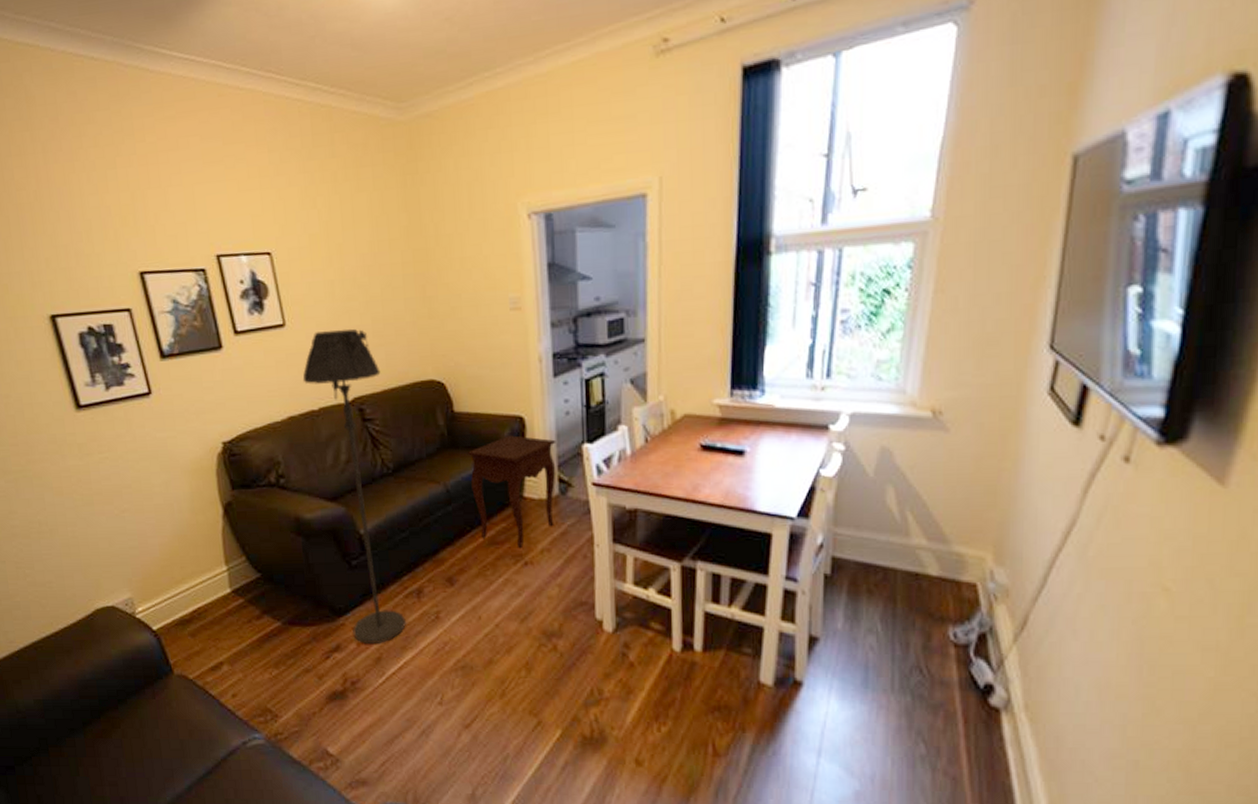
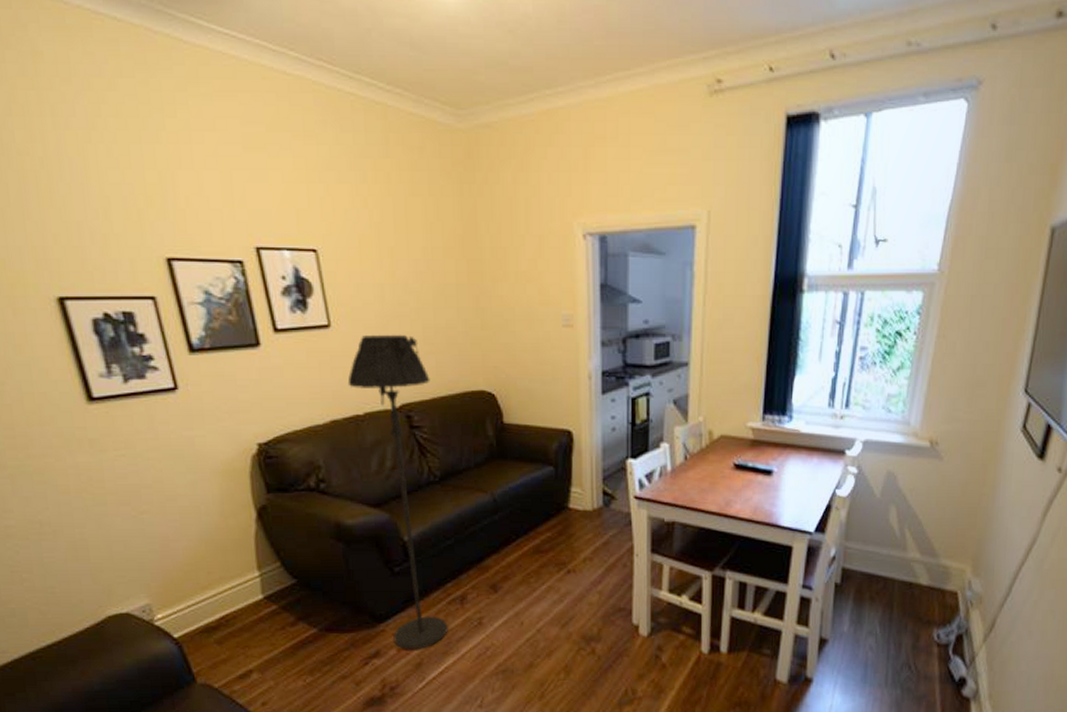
side table: present [467,435,556,549] -> none [515,448,602,558]

